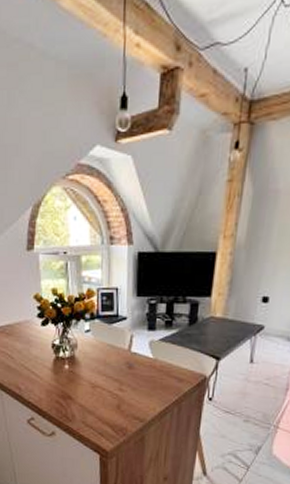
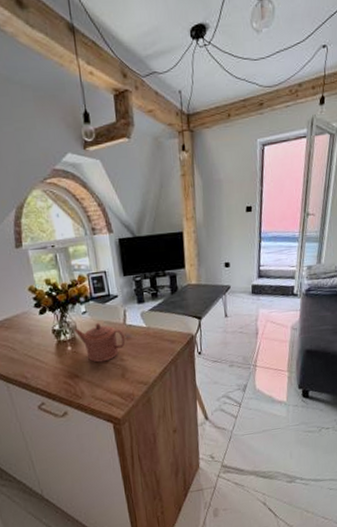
teapot: none [74,345,128,388] -> present [74,323,126,363]

